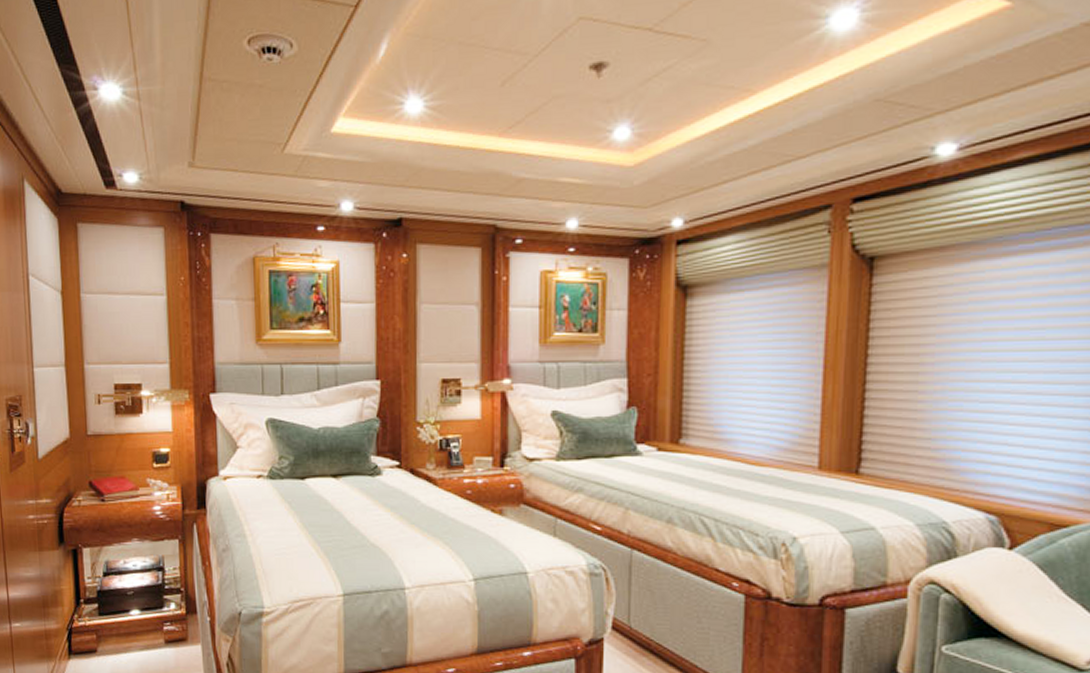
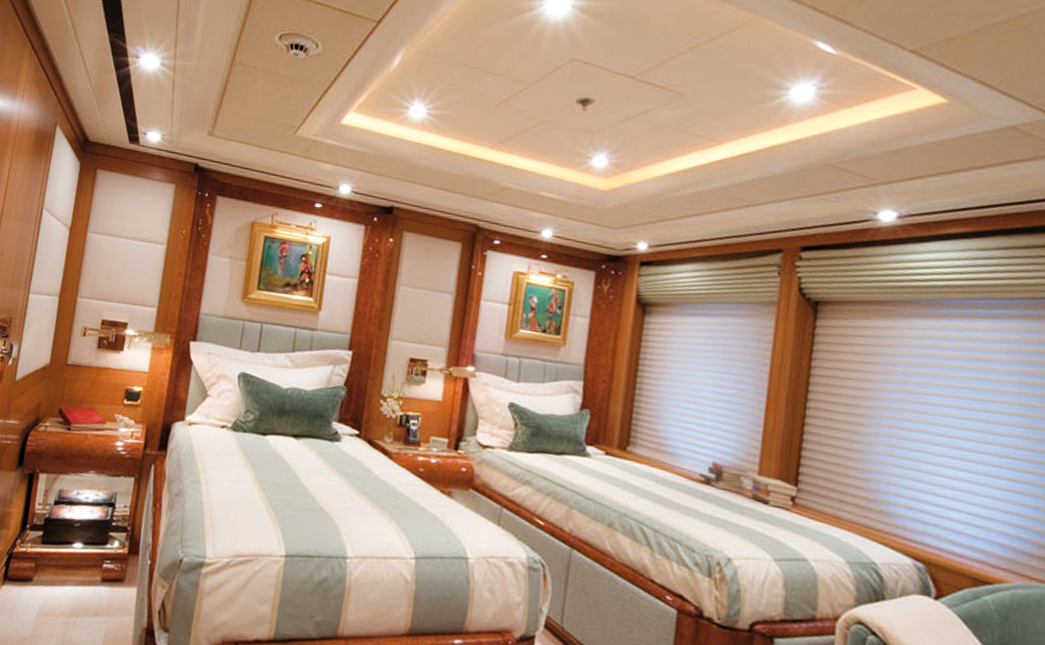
books: none [757,442,809,472] -> present [699,461,749,495]
books: none [807,449,861,480] -> present [746,472,798,510]

